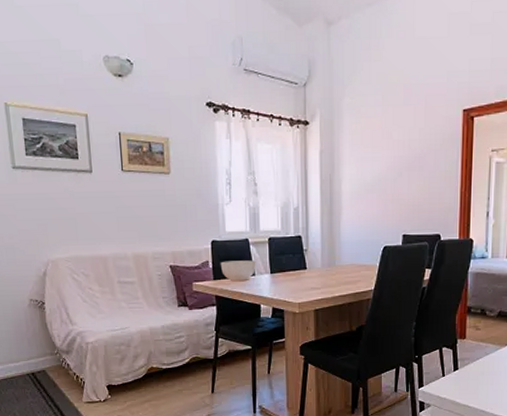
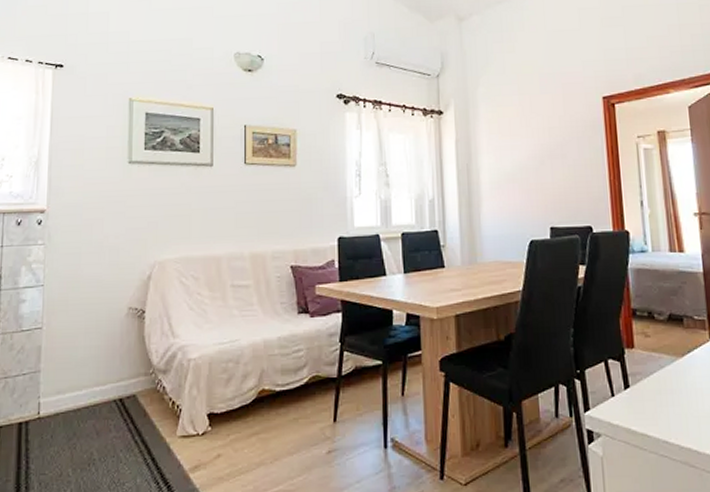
bowl: present [220,260,256,282] -> none [347,258,388,284]

